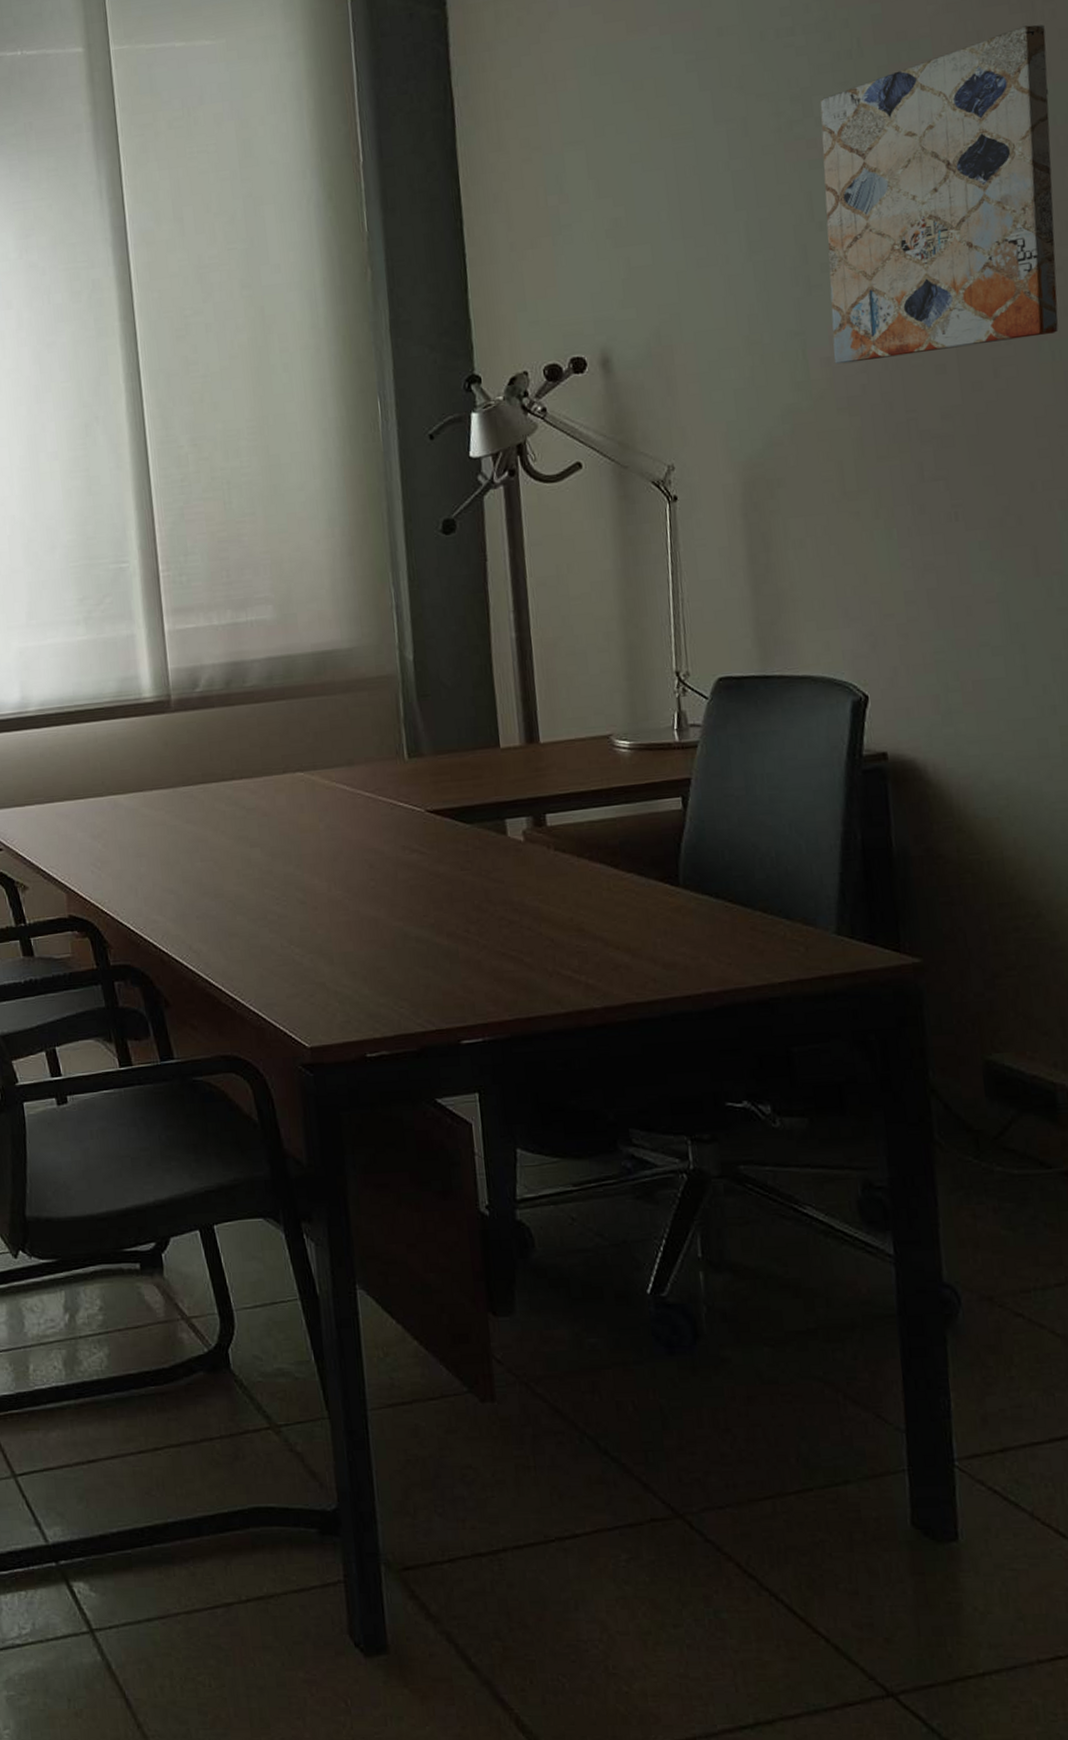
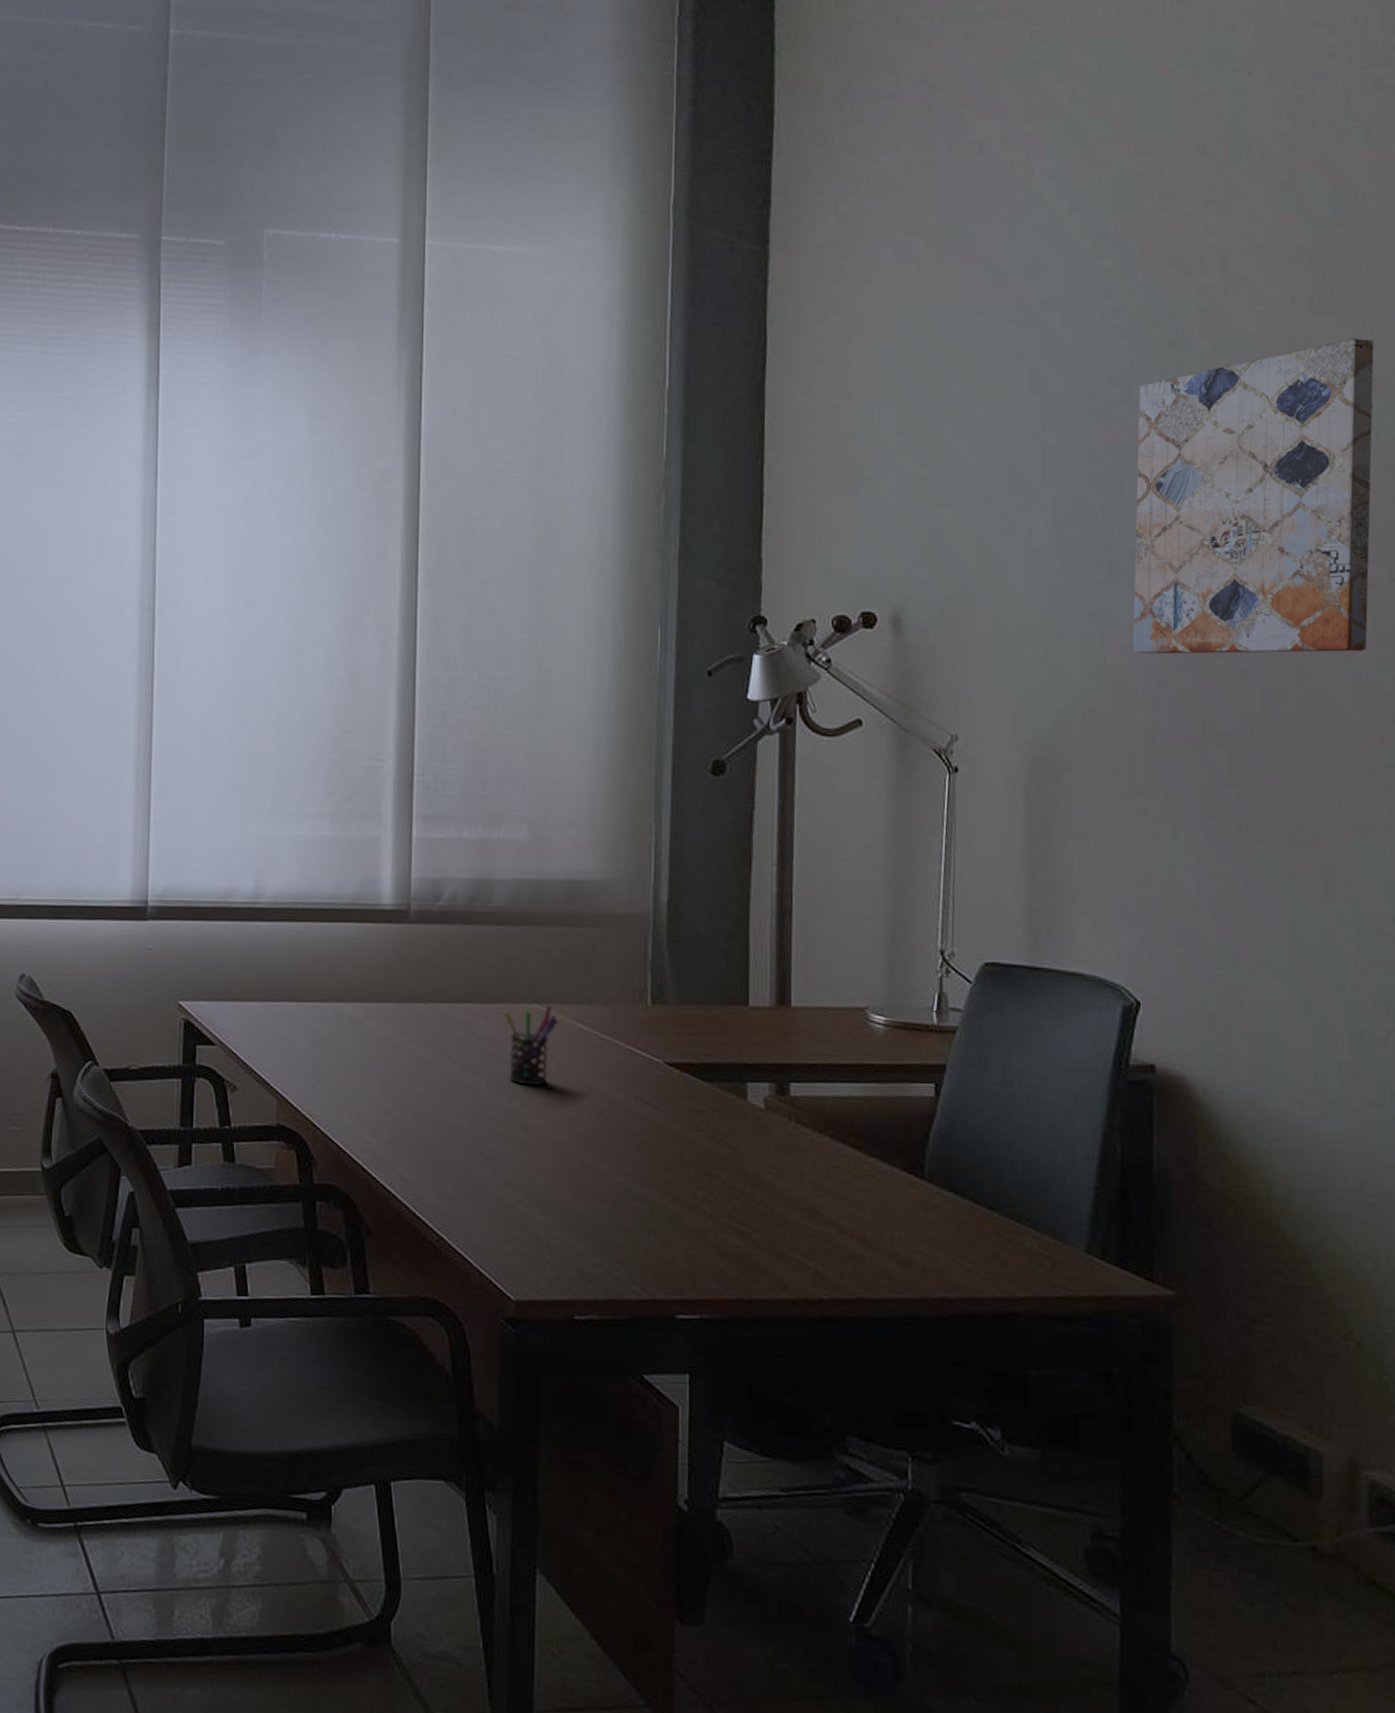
pen holder: none [269,772,322,849] -> present [502,1006,558,1086]

